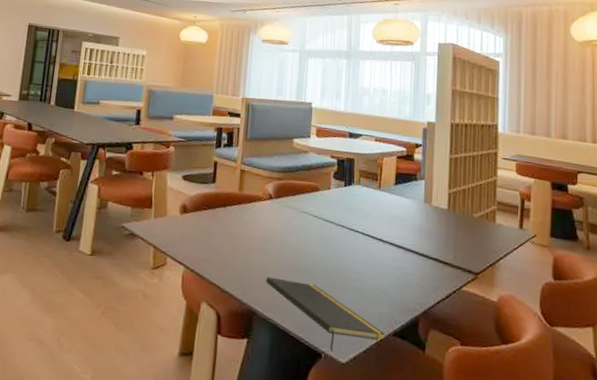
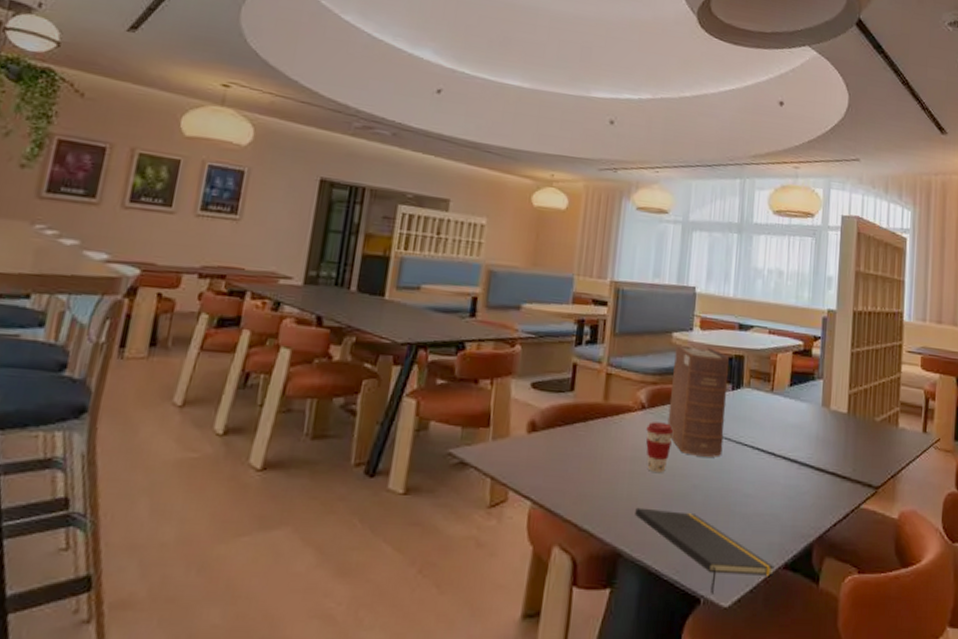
coffee cup: none [273,209,296,250] -> present [646,422,674,472]
book: none [291,148,342,241] -> present [667,344,730,457]

